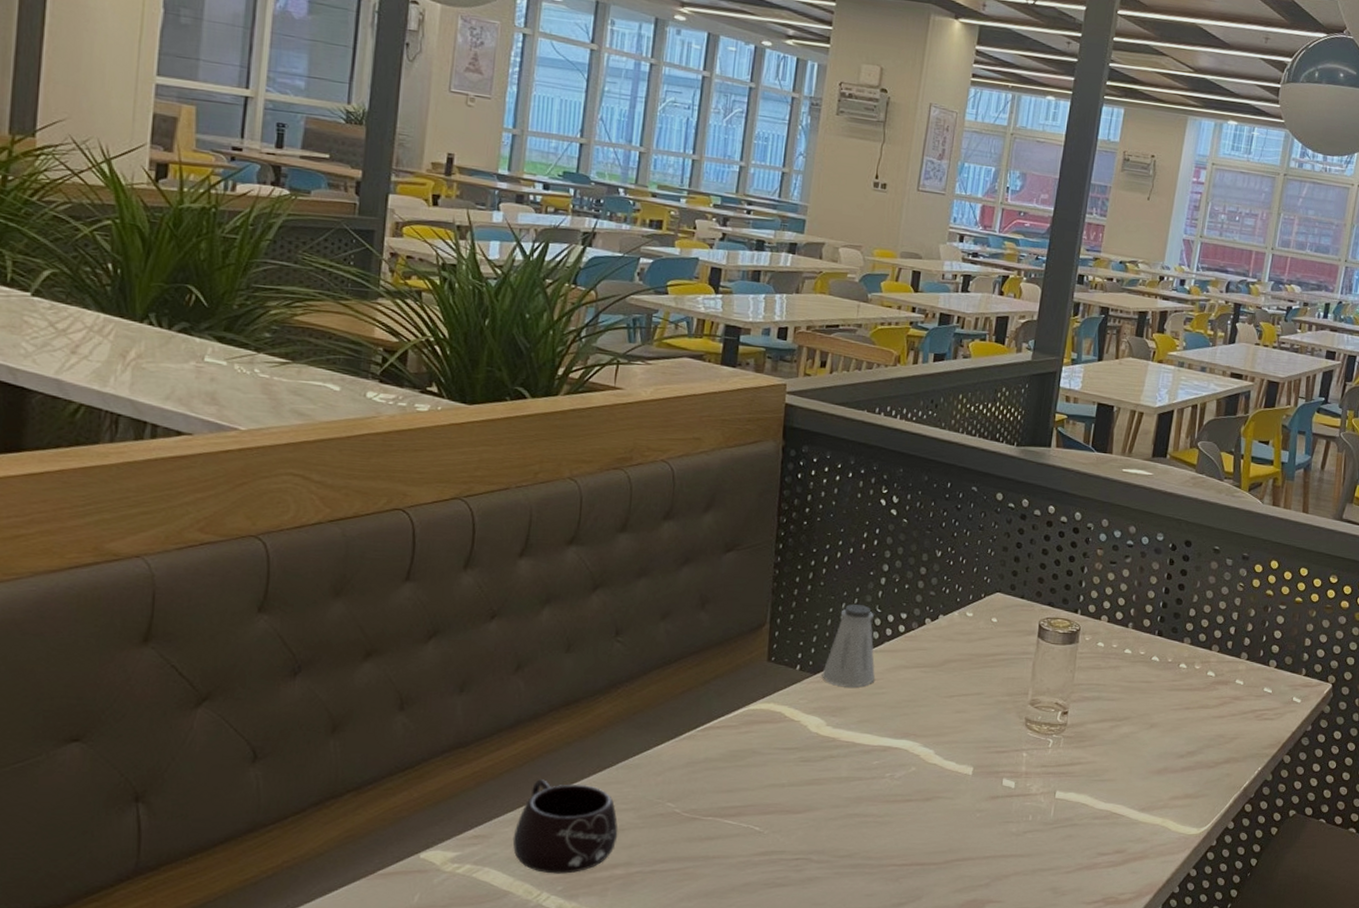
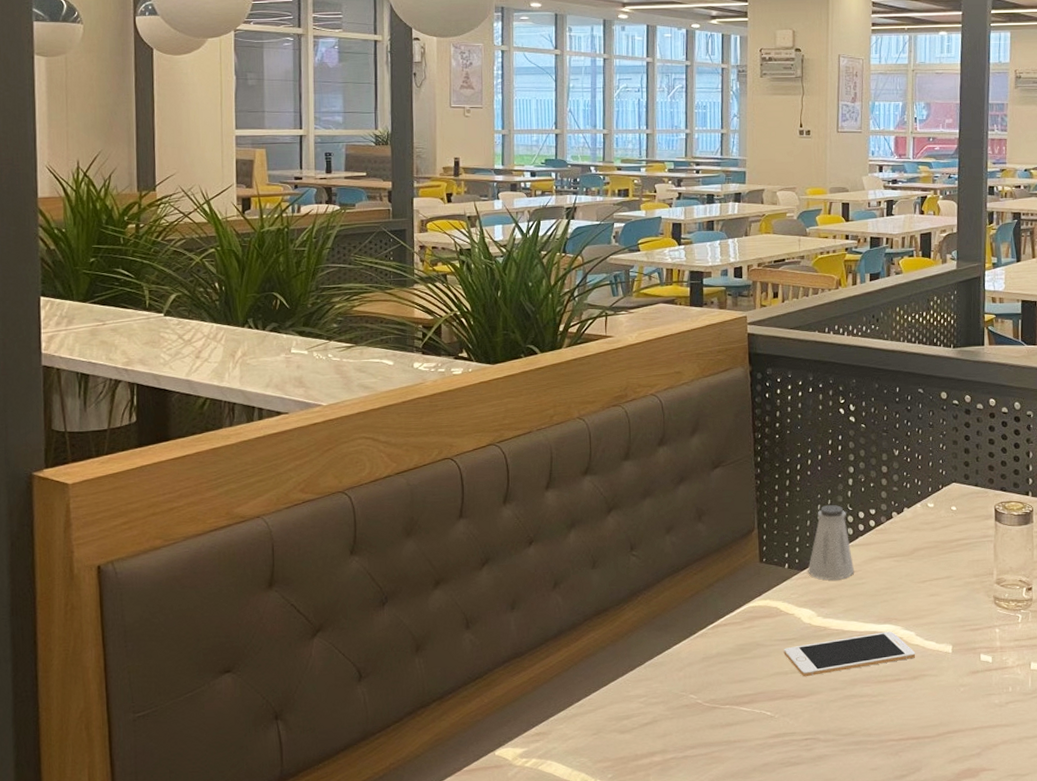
mug: present [512,779,618,874] -> none [567,681,652,764]
cell phone: none [782,747,932,791] -> present [783,631,916,677]

